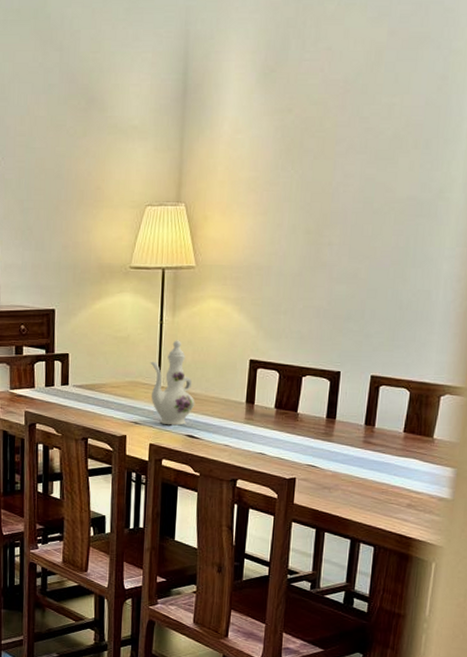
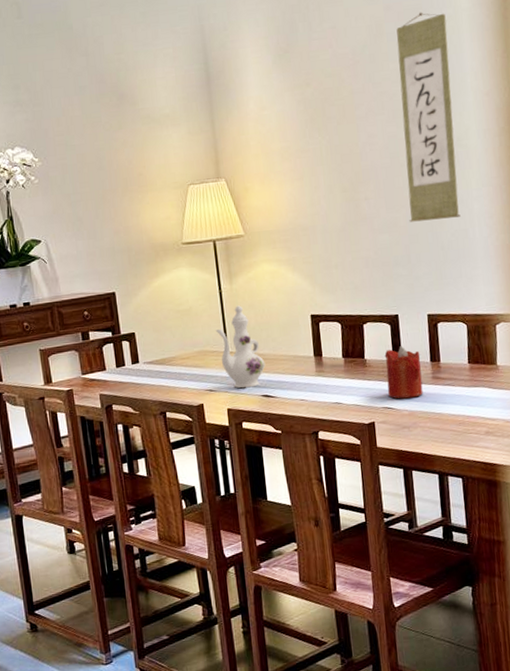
candle: none [314,404,356,459] -> present [384,346,423,399]
wall scroll: none [371,42,455,276] -> present [396,12,461,222]

